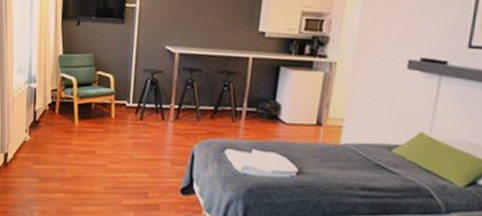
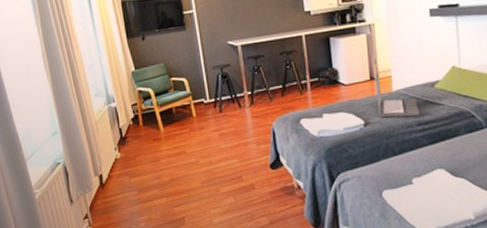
laptop: none [317,116,368,180] -> present [374,70,421,118]

